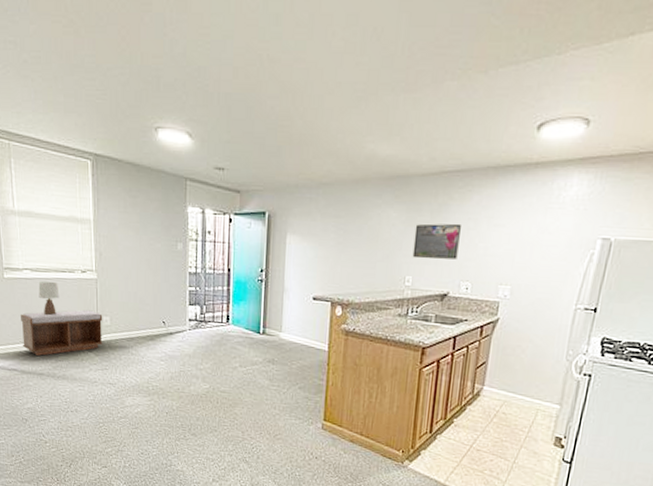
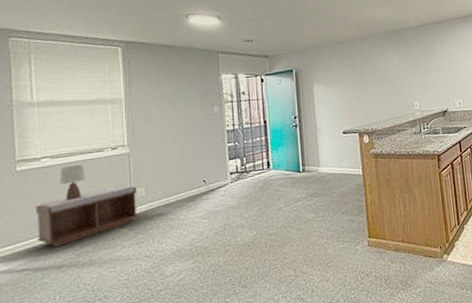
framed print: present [412,223,461,259] -> none [413,58,448,88]

